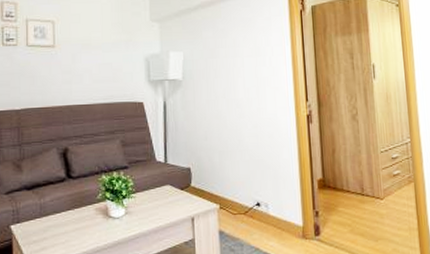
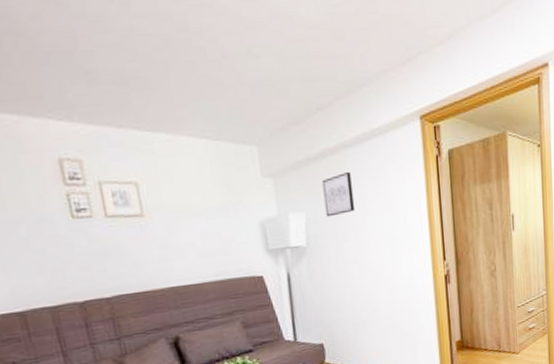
wall art: none [199,21,226,57] -> present [322,172,354,217]

